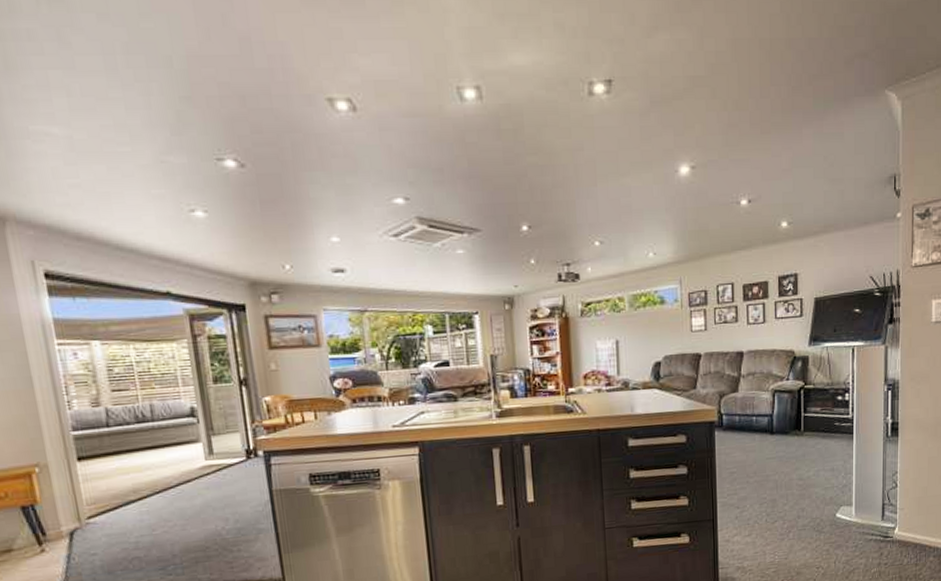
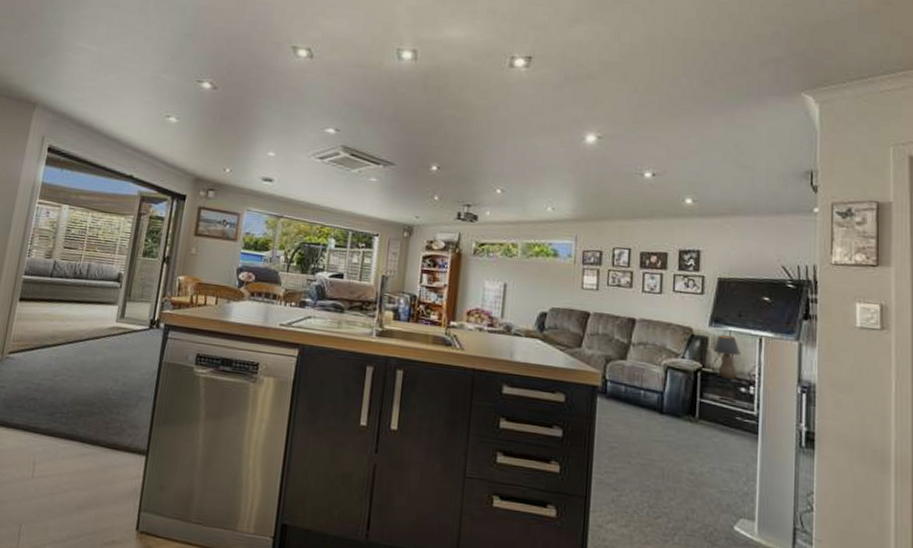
table lamp: none [813,351,837,392] -> present [713,335,741,380]

